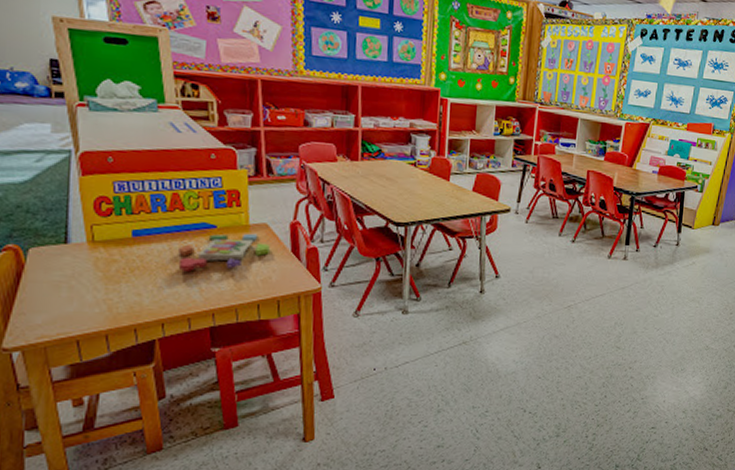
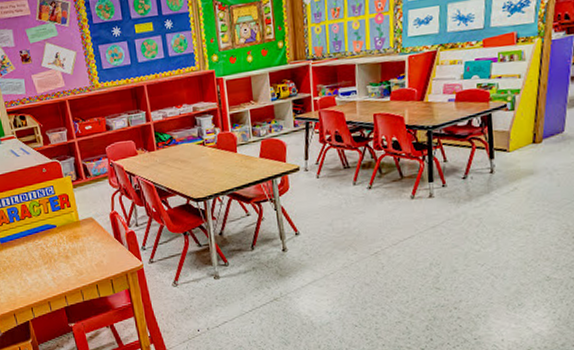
pattern blocks set: present [178,233,270,271] -> none [33,227,98,265]

